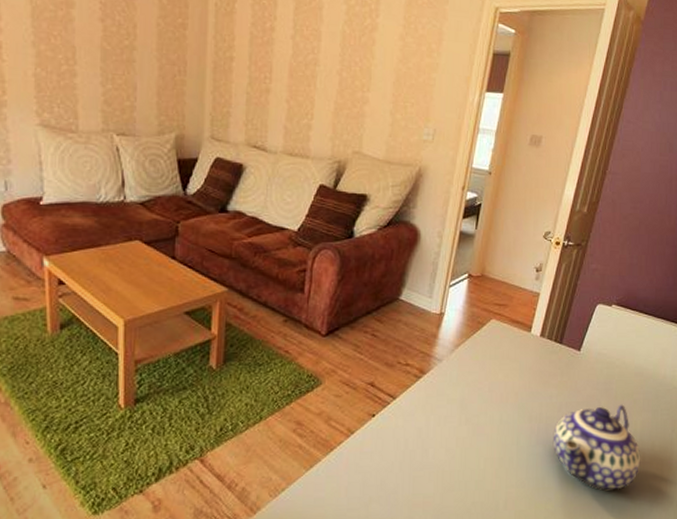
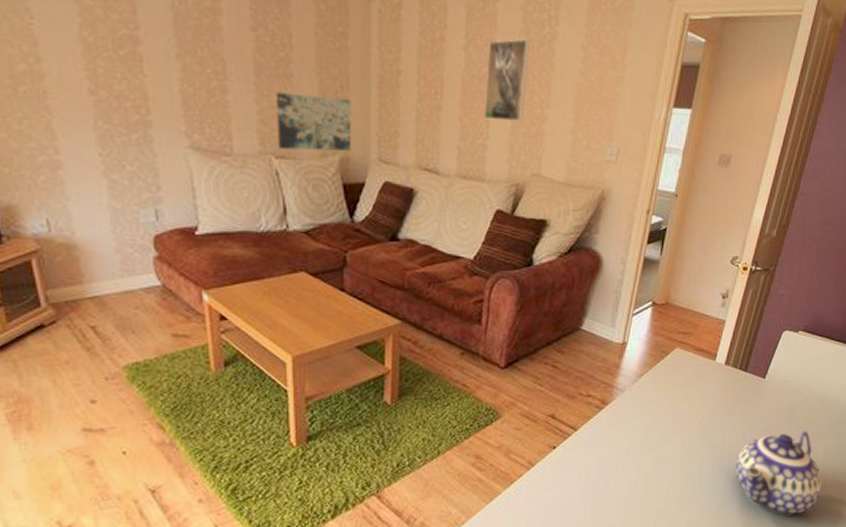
wall art: none [119,75,188,129] -> present [276,92,352,151]
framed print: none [309,29,352,104] -> present [484,39,530,121]

